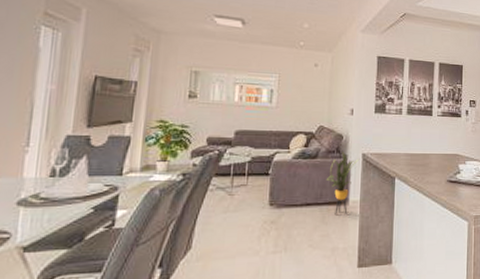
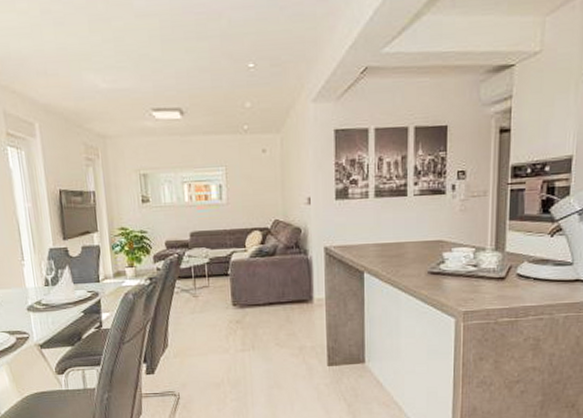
house plant: present [326,152,360,214] -> none [286,247,322,313]

